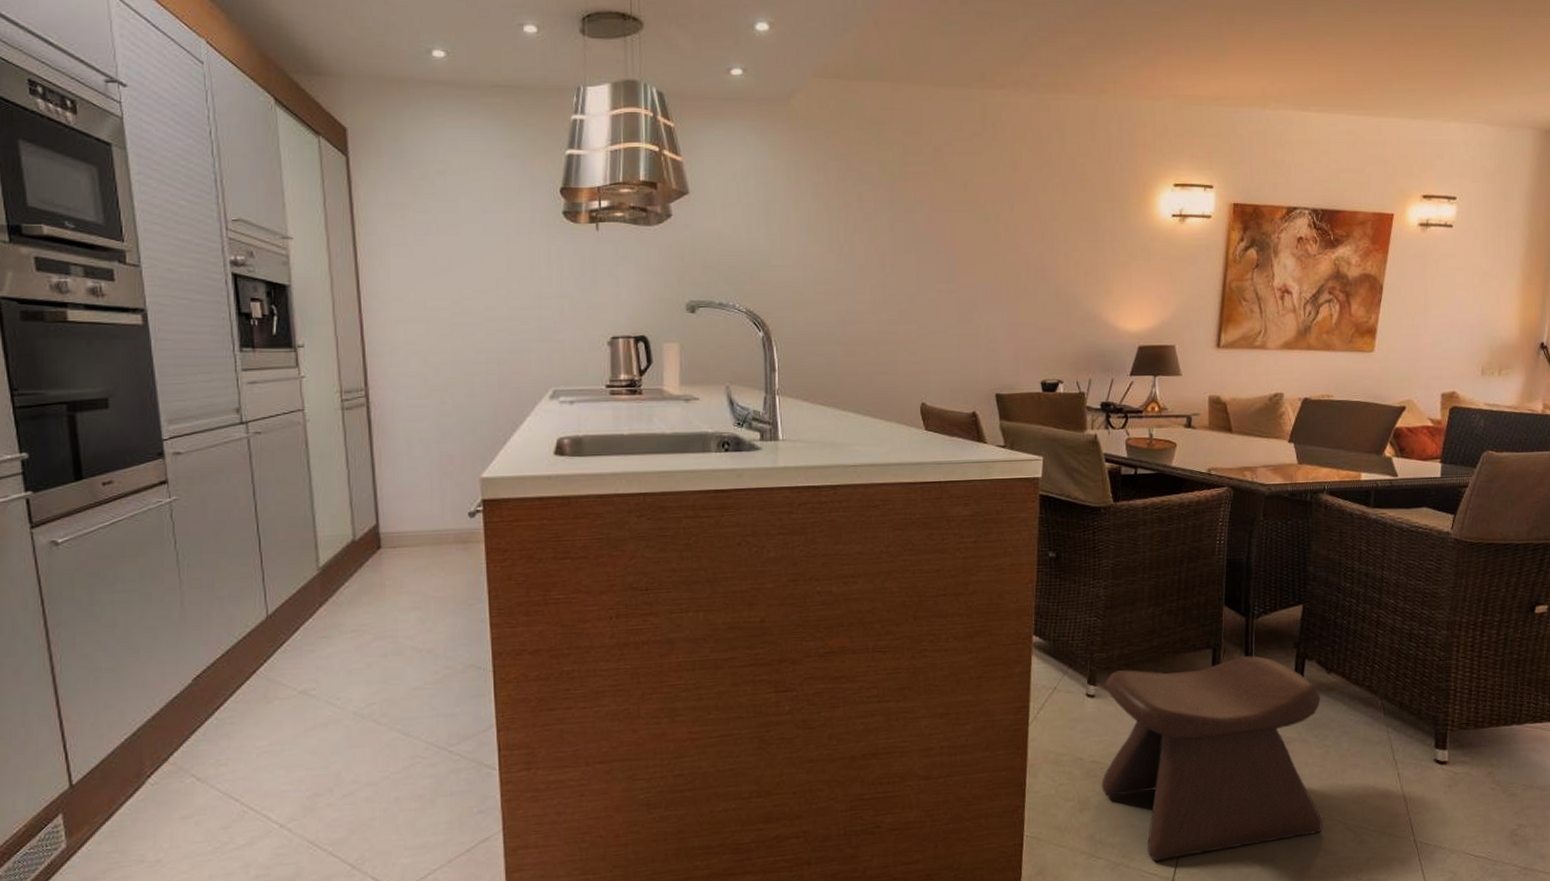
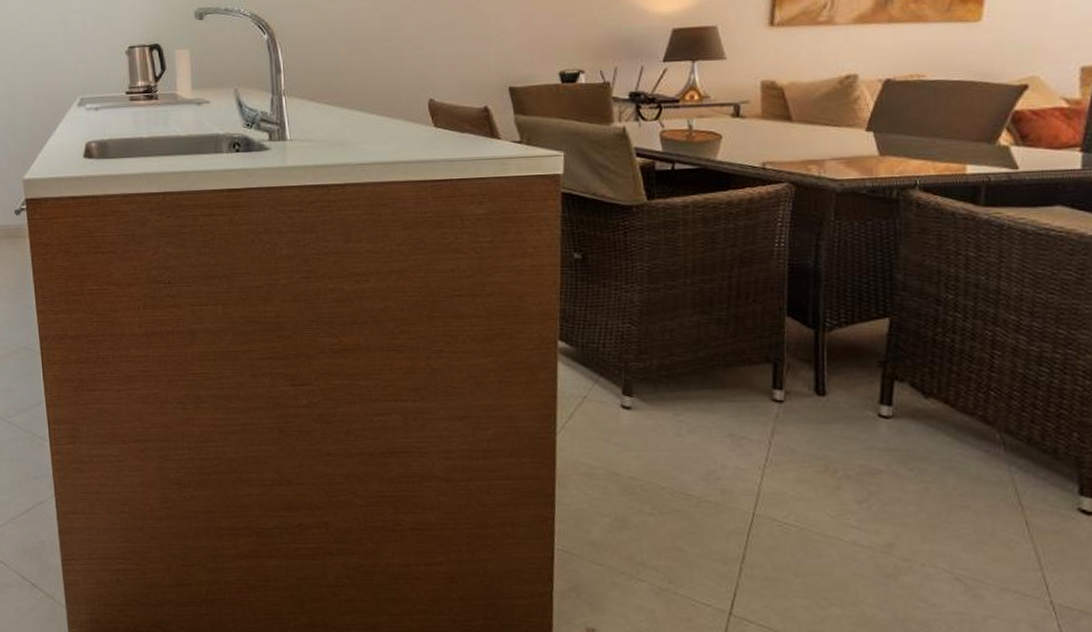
stool: present [1101,656,1324,862] -> none [641,374,923,591]

